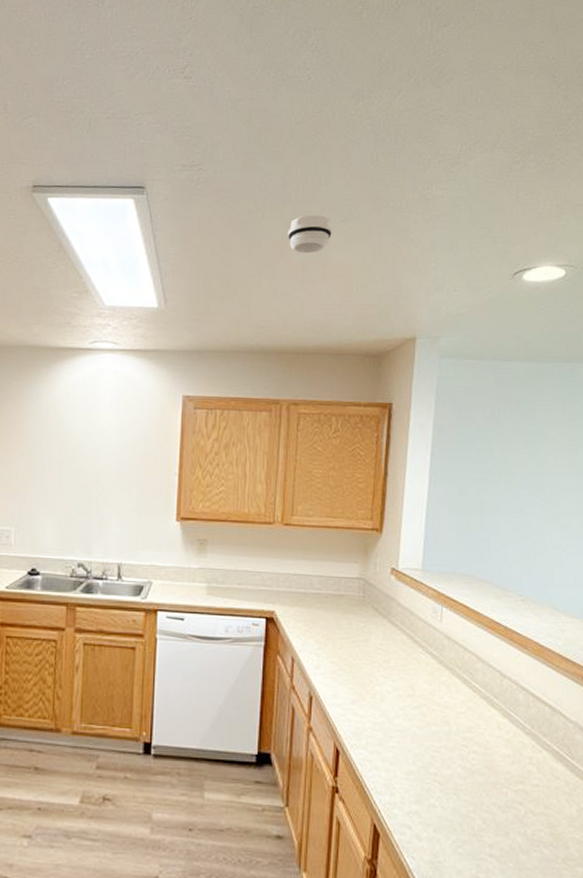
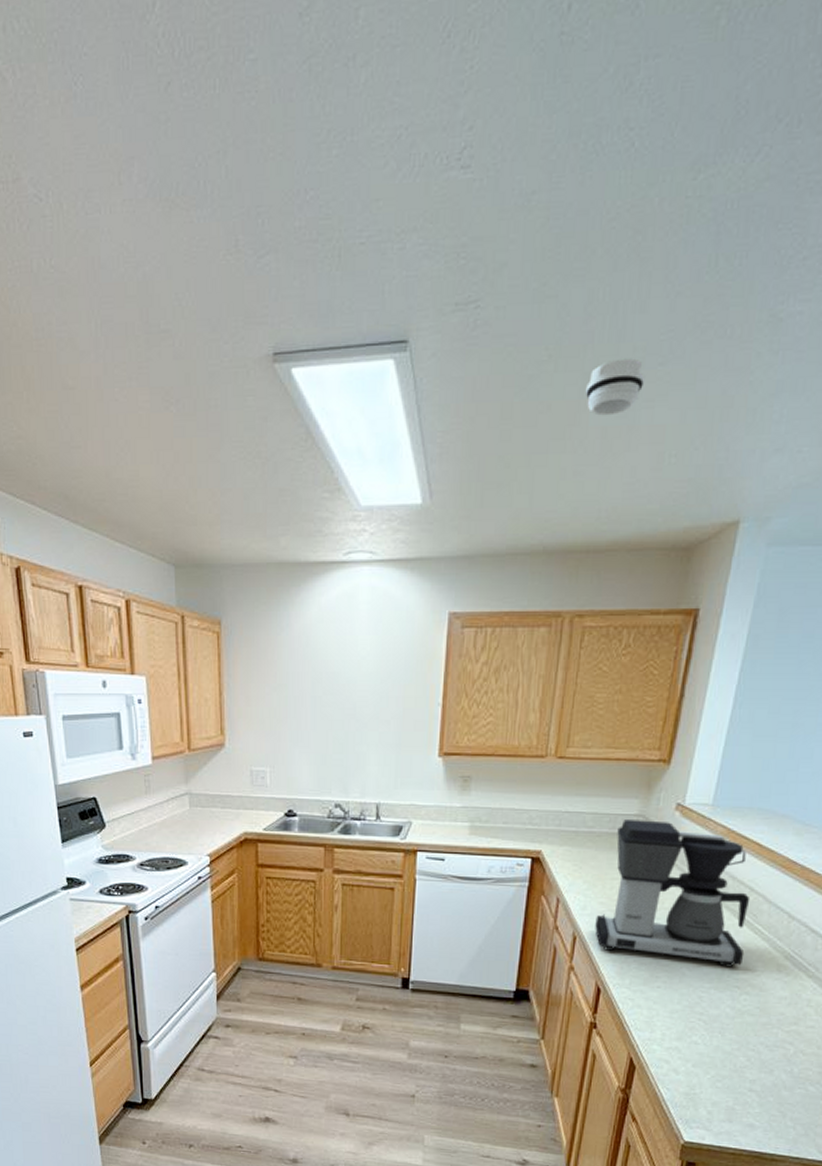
coffee maker: none [329,582,467,726] -> present [595,820,751,967]

